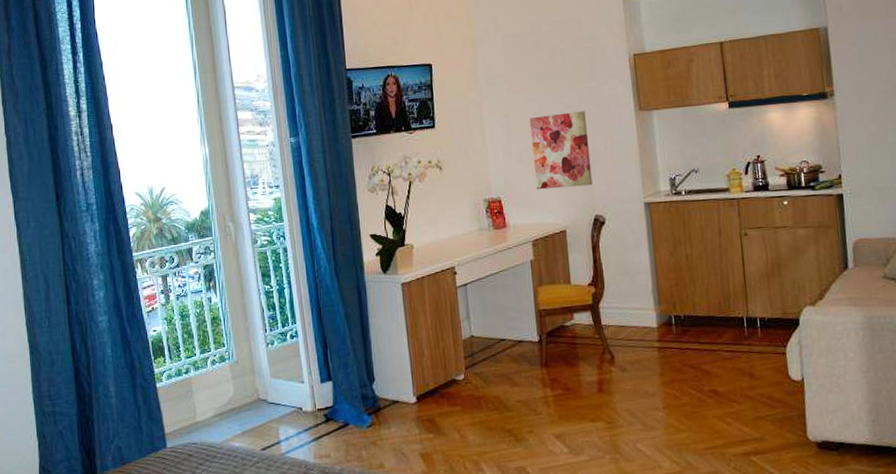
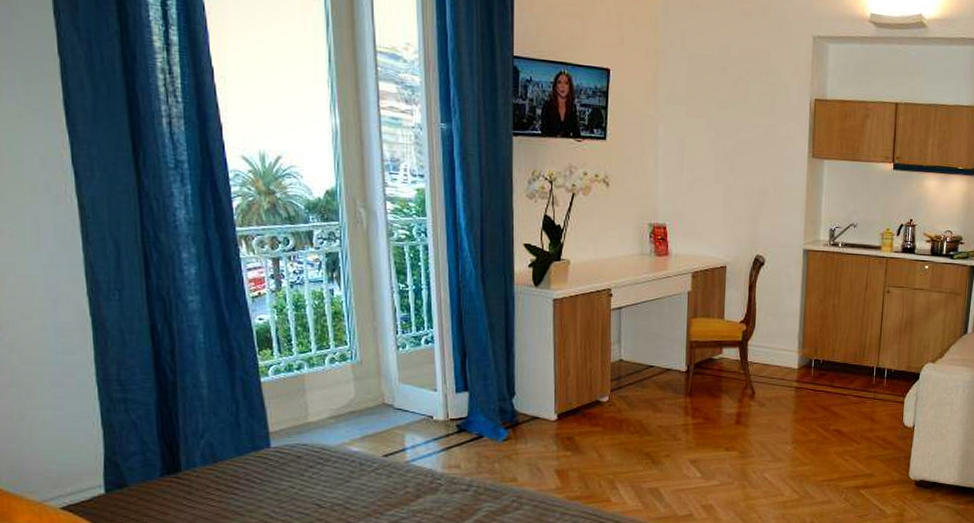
wall art: present [529,111,593,190] -> none [703,146,761,225]

